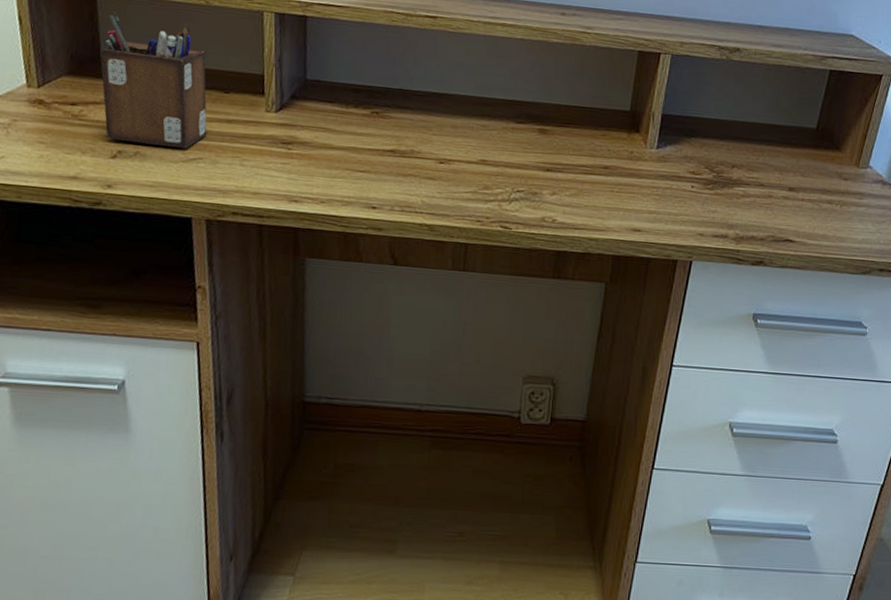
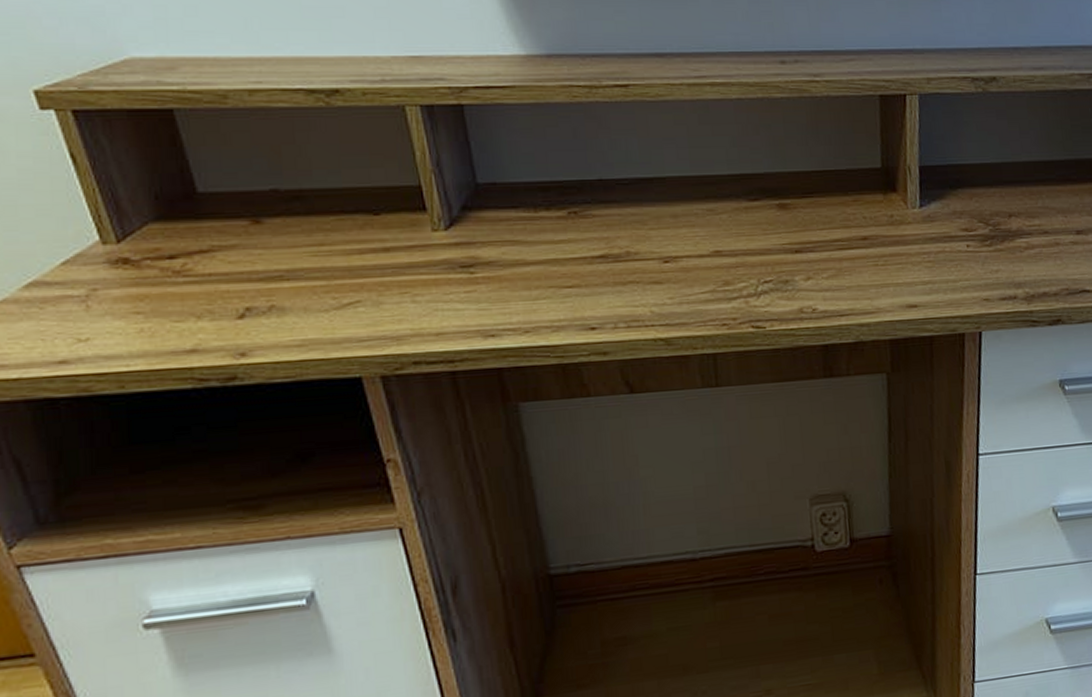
desk organizer: present [100,11,208,149] -> none [195,130,361,295]

